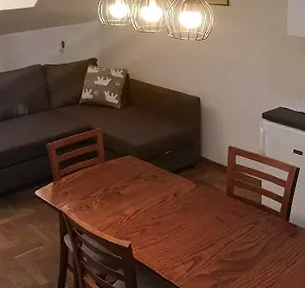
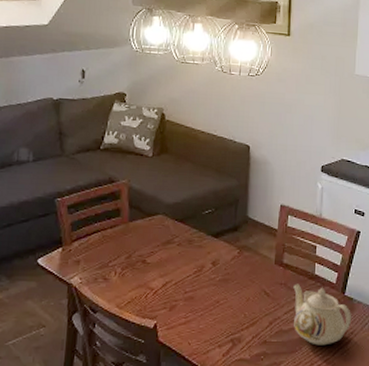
teapot: none [244,212,297,265] -> present [293,284,352,346]

